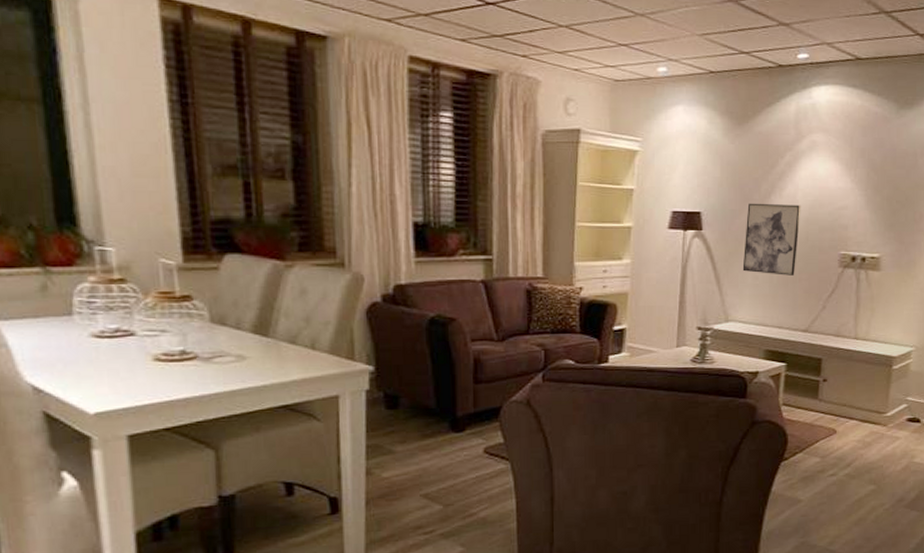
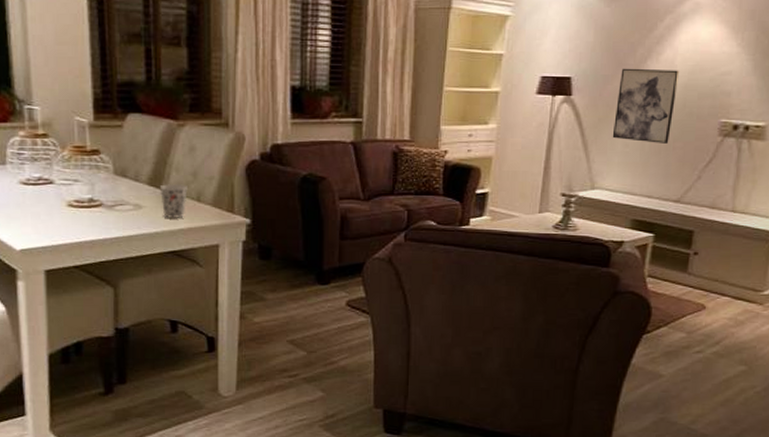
cup: none [266,330,300,370] -> present [159,183,188,219]

